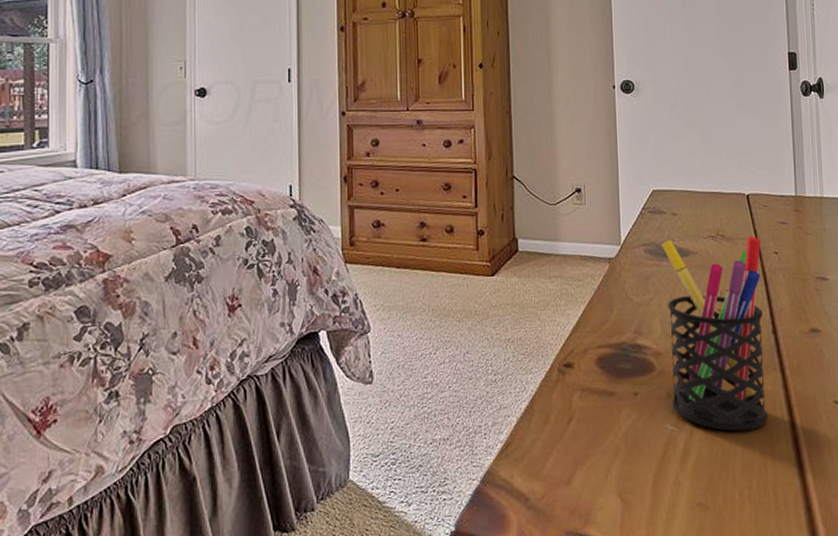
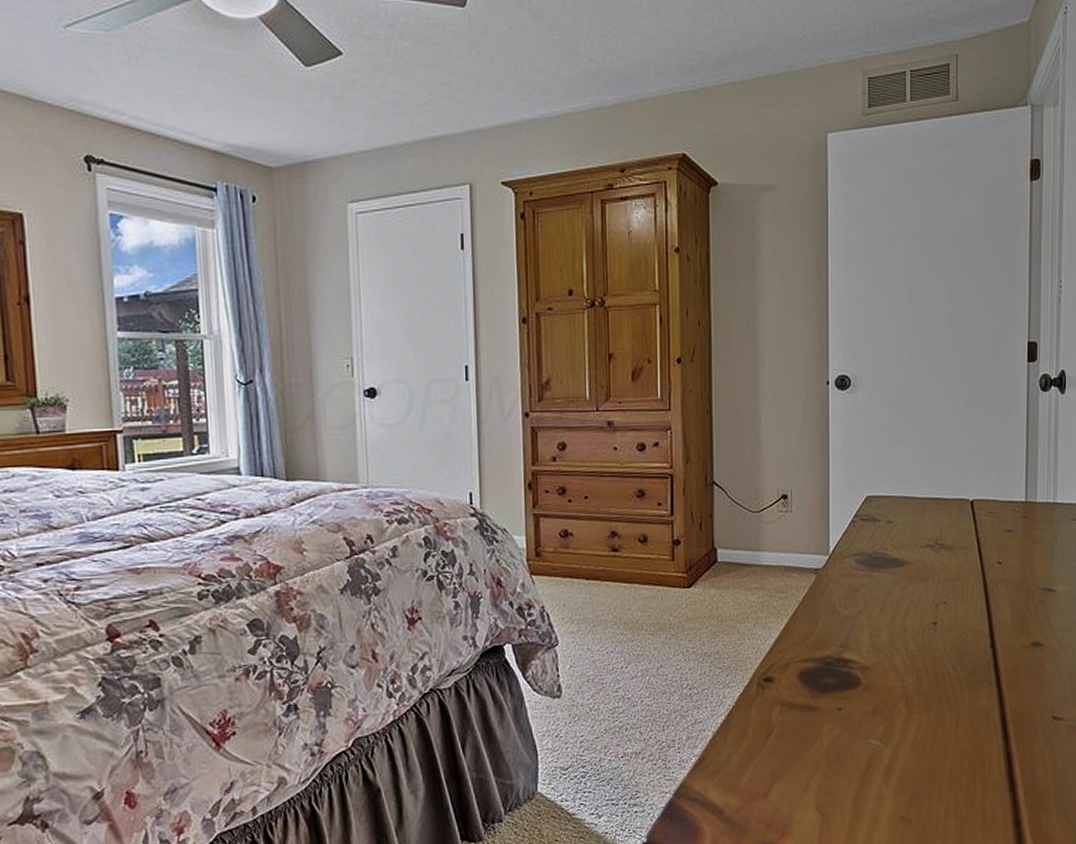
pen holder: present [661,236,768,432] -> none [874,545,984,747]

